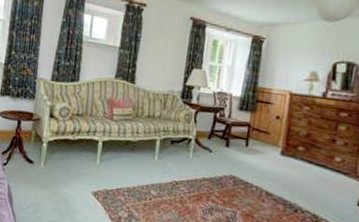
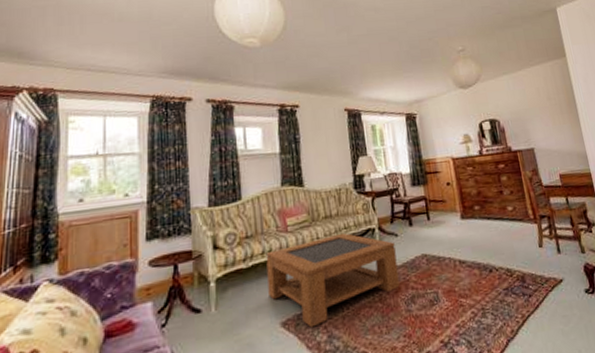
coffee table: none [87,132,207,204] -> present [266,232,400,328]

